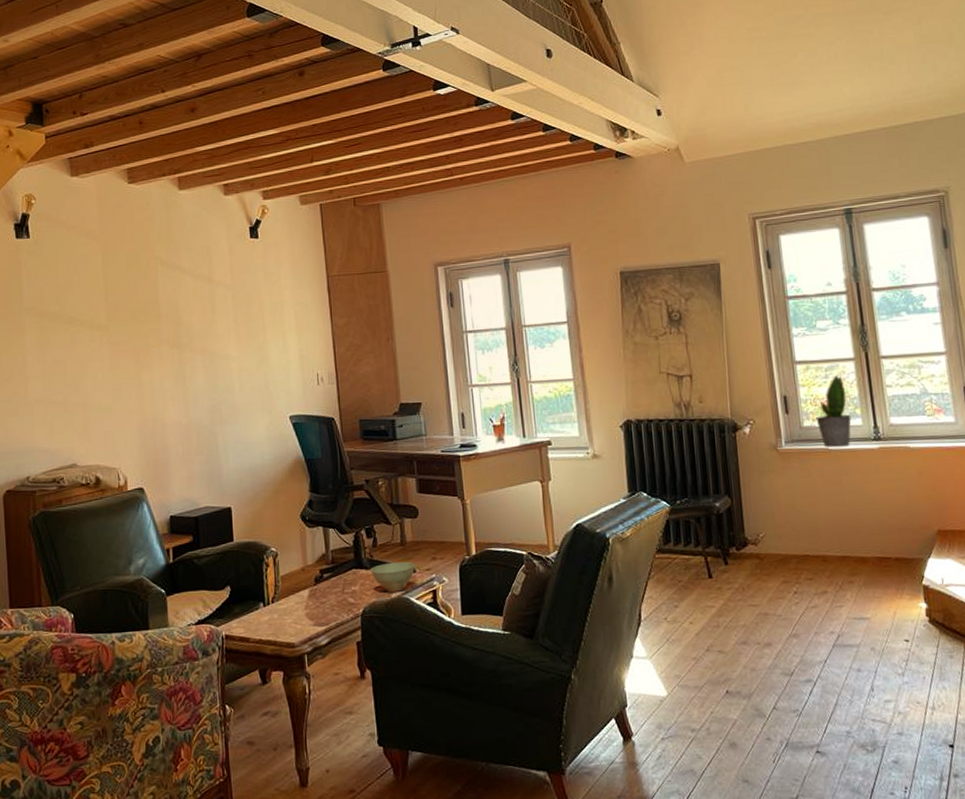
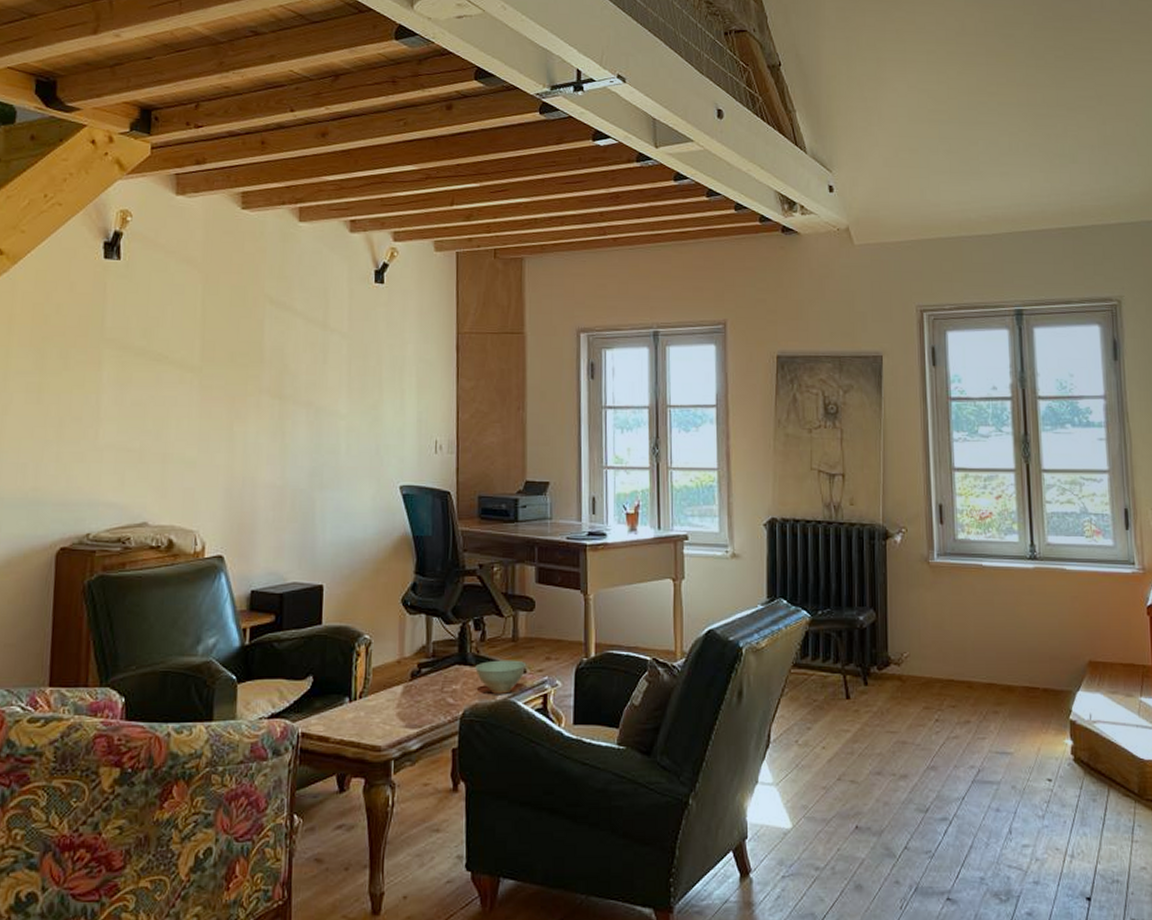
potted plant: present [816,375,851,448] -> none [971,487,1008,565]

